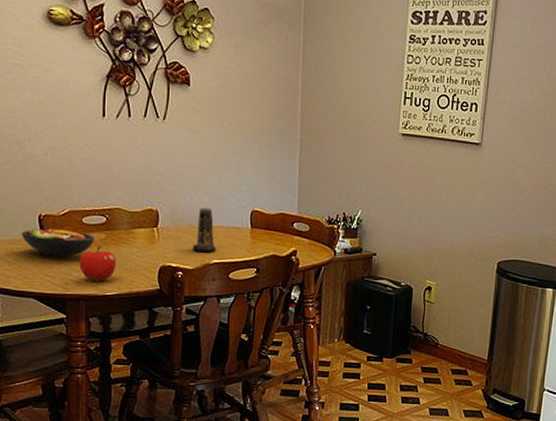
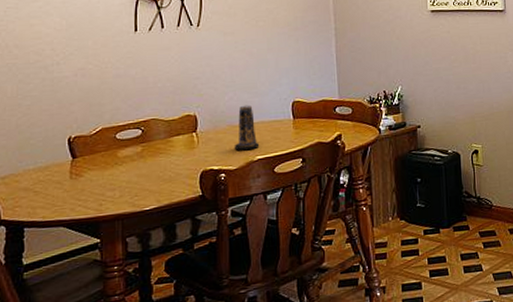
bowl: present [21,228,95,257] -> none [48,148,131,179]
fruit: present [79,246,116,281] -> none [114,160,154,198]

